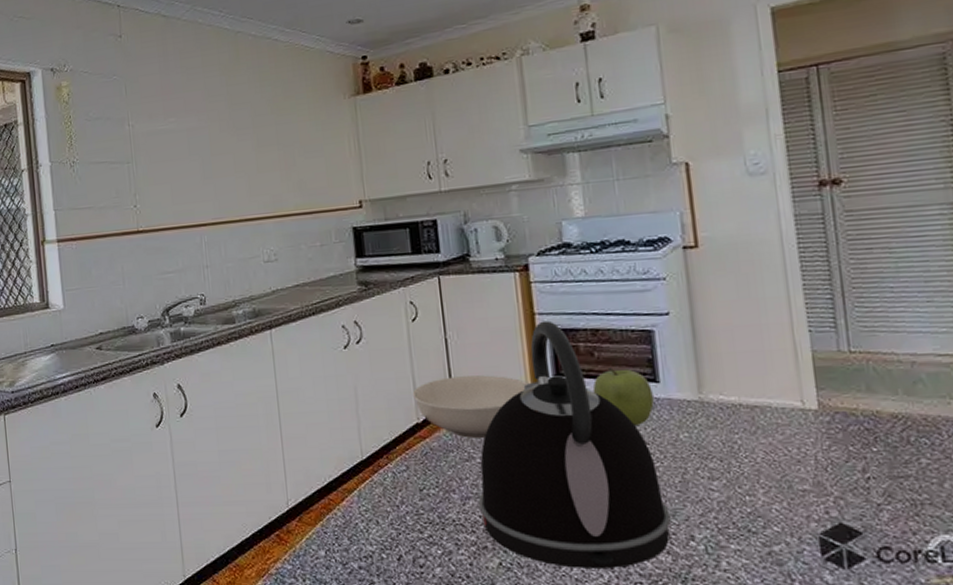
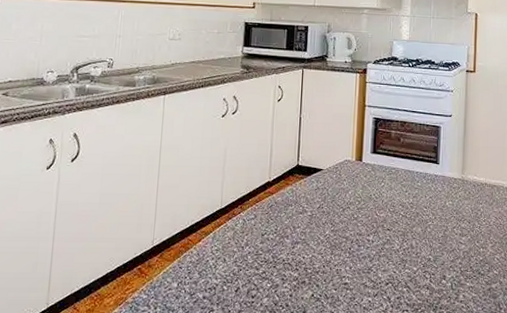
bowl: present [412,375,529,438] -> none [268,147,354,196]
kettle: present [478,320,671,570] -> none [303,112,433,300]
fruit: present [592,368,654,425] -> none [396,151,434,194]

